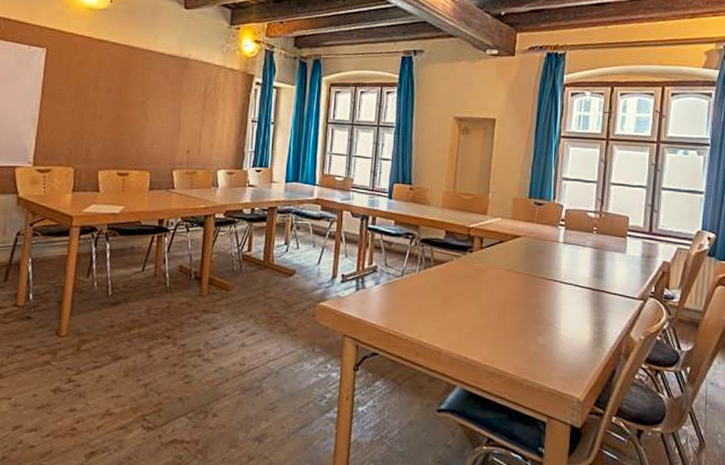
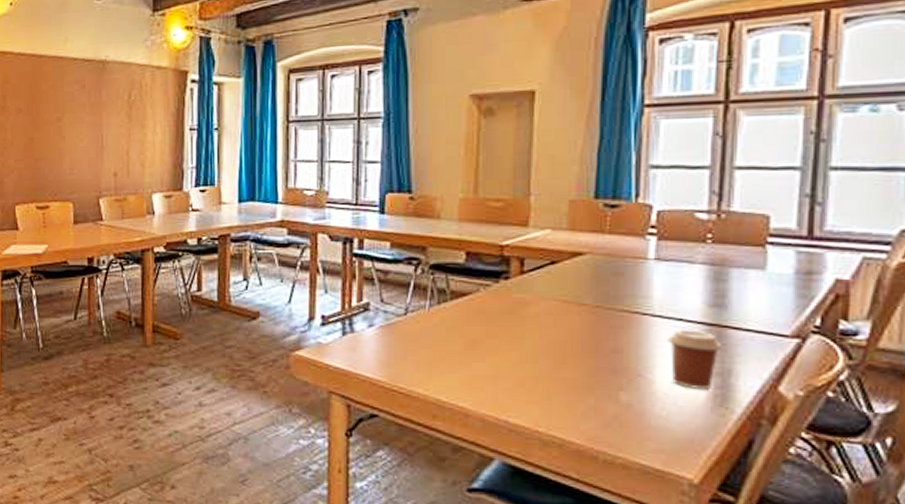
coffee cup: none [568,292,600,334] -> present [667,328,723,389]

